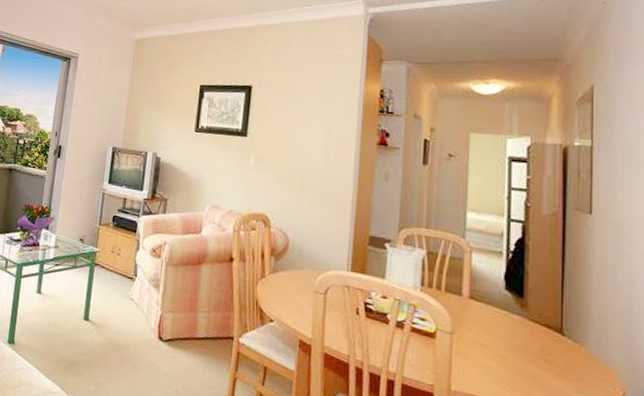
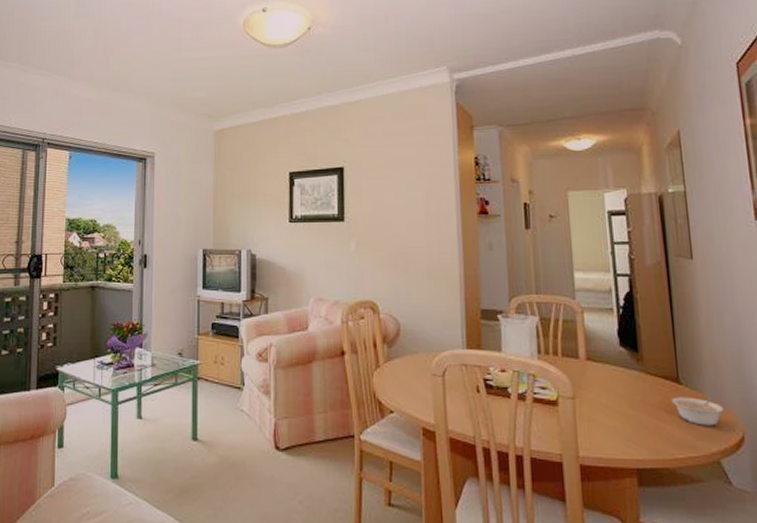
legume: none [552,347,607,381] -> present [671,396,725,426]

